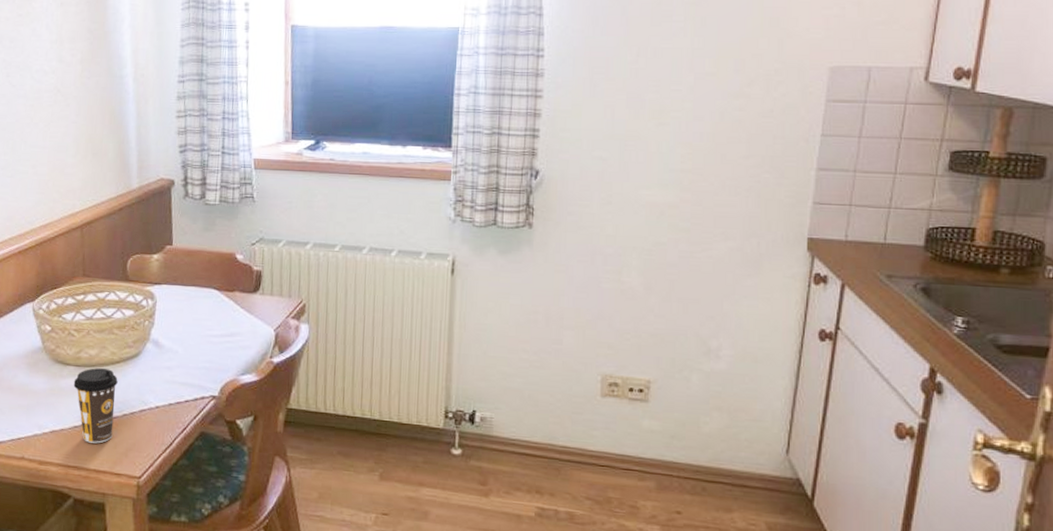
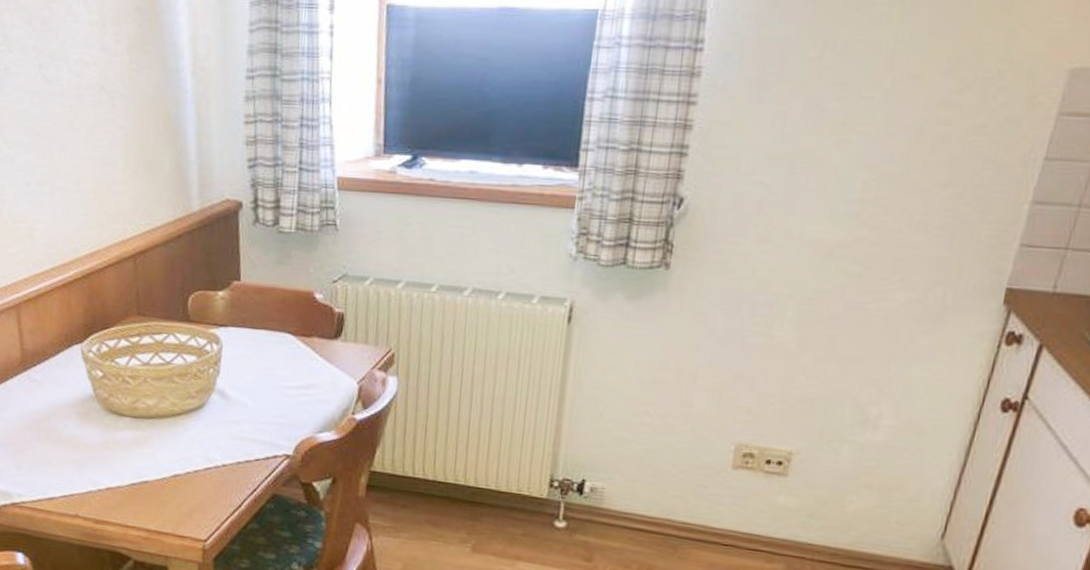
coffee cup: present [73,368,118,444] -> none [130,420,180,503]

